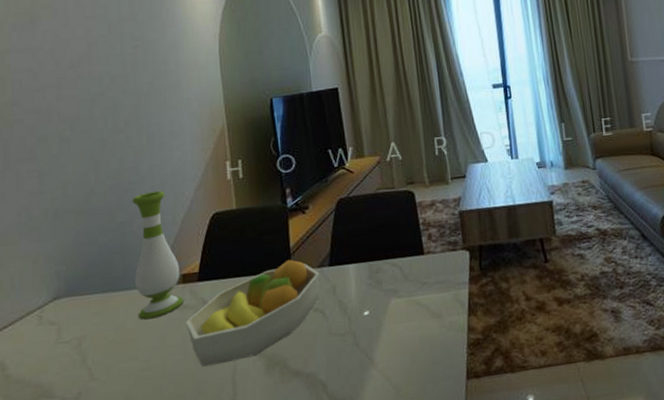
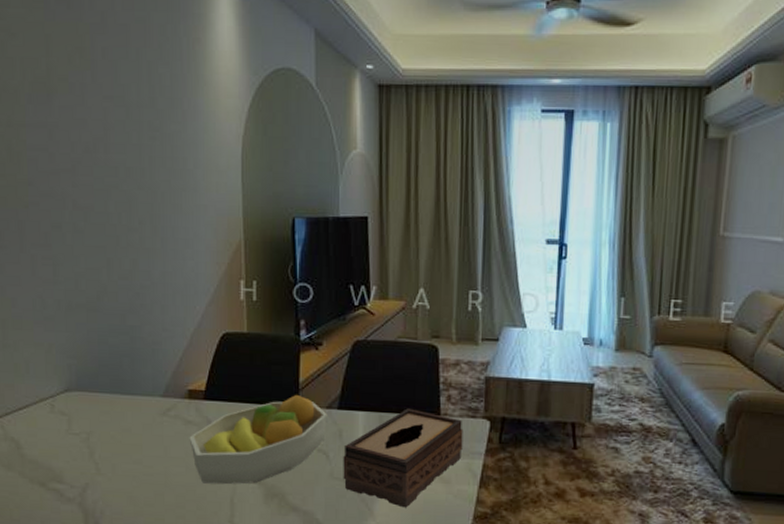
vase: present [132,190,184,320] -> none [143,299,189,428]
tissue box: none [339,252,448,350] -> present [343,408,463,508]

